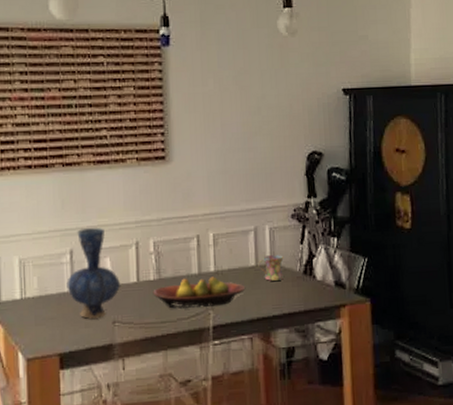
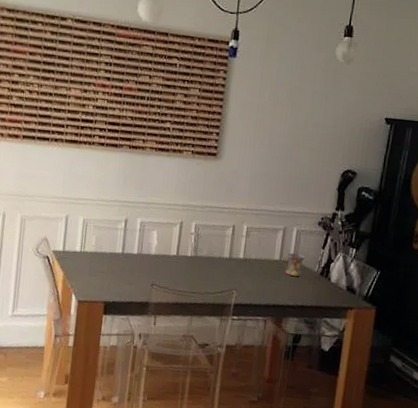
vase: present [66,227,120,320] -> none [118,203,162,280]
fruit bowl: present [153,276,246,309] -> none [188,259,268,288]

